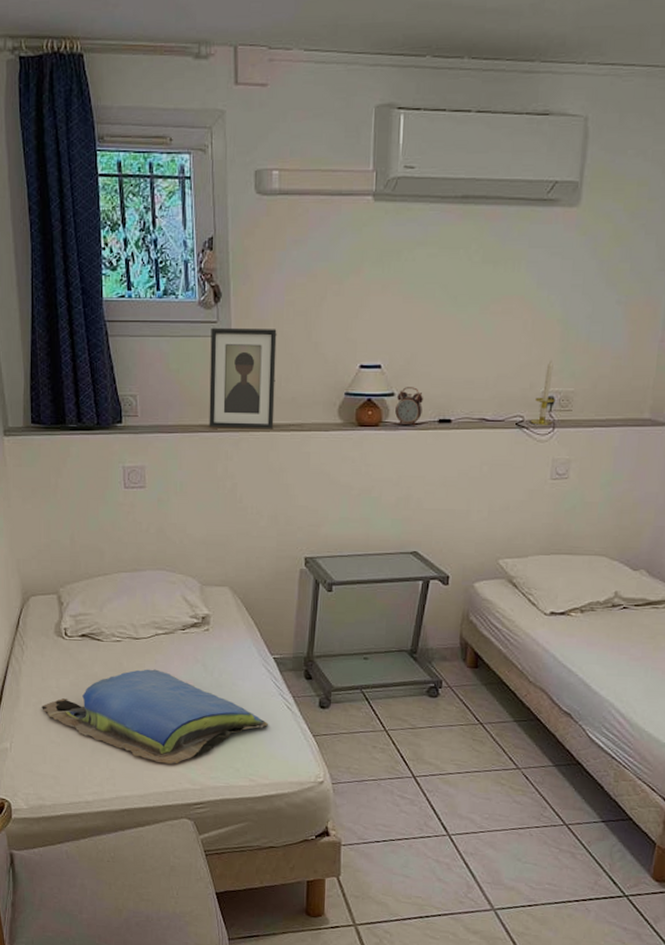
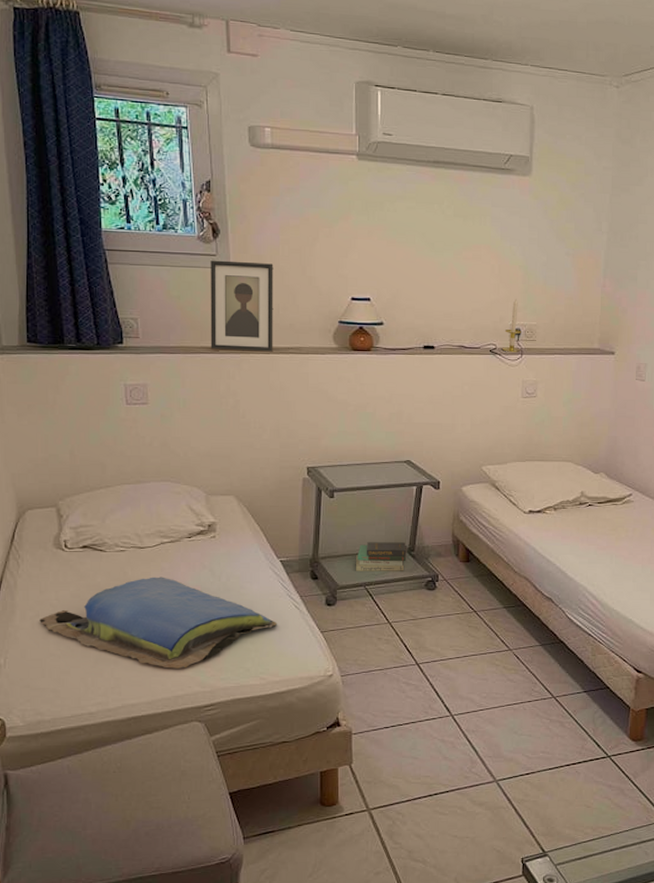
books: none [353,641,409,675] -> present [356,542,407,571]
alarm clock: present [395,387,423,427] -> none [385,317,409,352]

